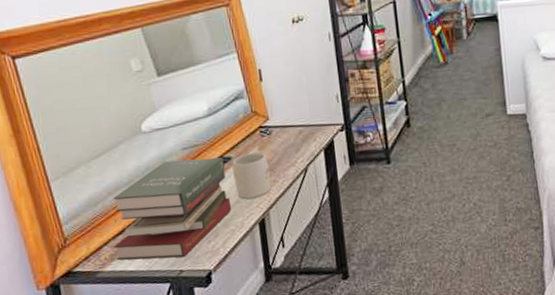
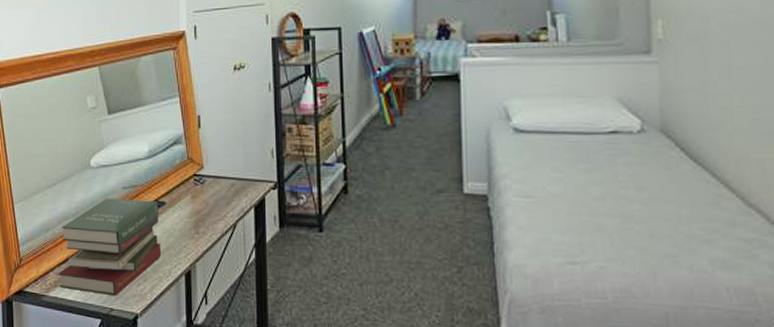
mug: present [232,152,272,199] -> none [165,201,200,247]

